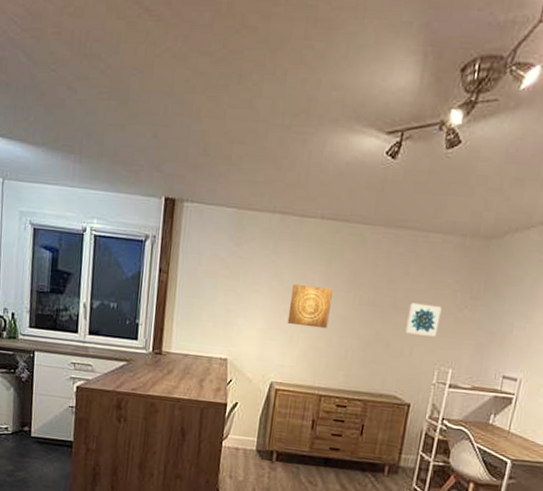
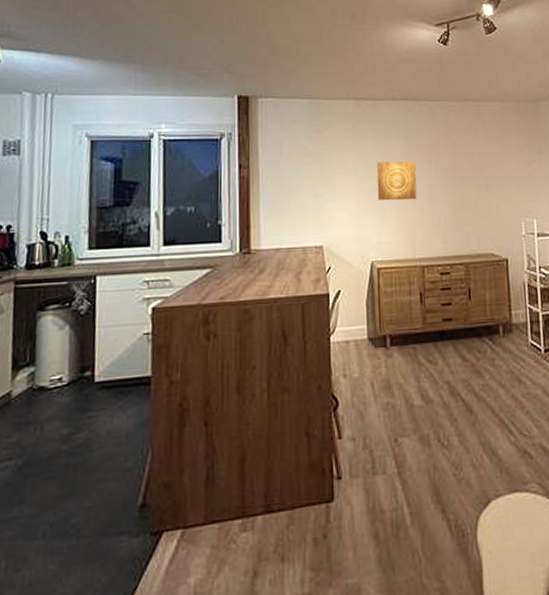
wall art: present [405,302,442,337] -> none [486,163,516,193]

